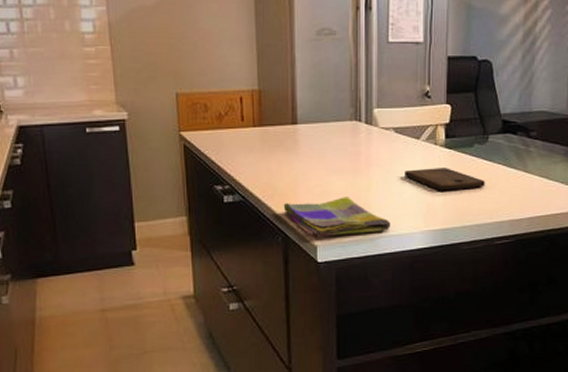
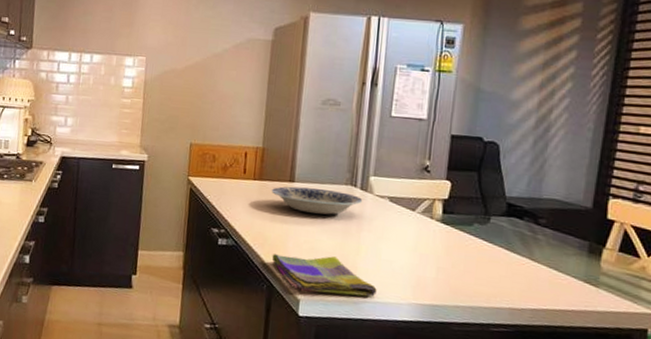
plate: none [273,129,369,156] -> present [271,186,363,215]
cutting board: present [405,168,485,191] -> none [396,239,484,269]

